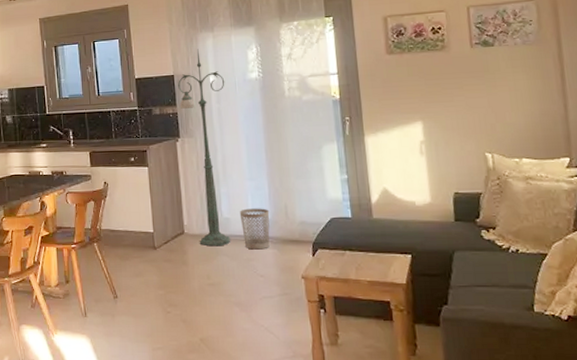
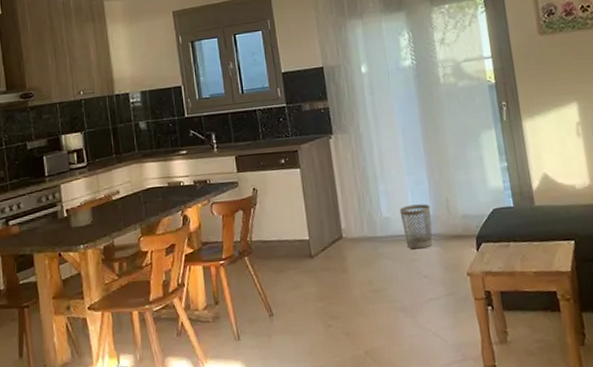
floor lamp: present [178,49,230,247] -> none [328,37,392,250]

